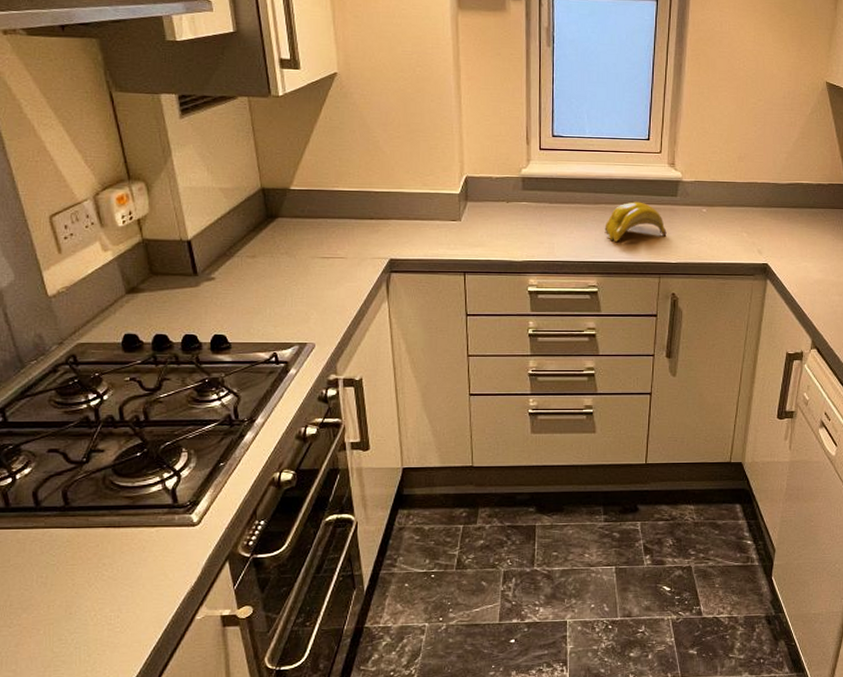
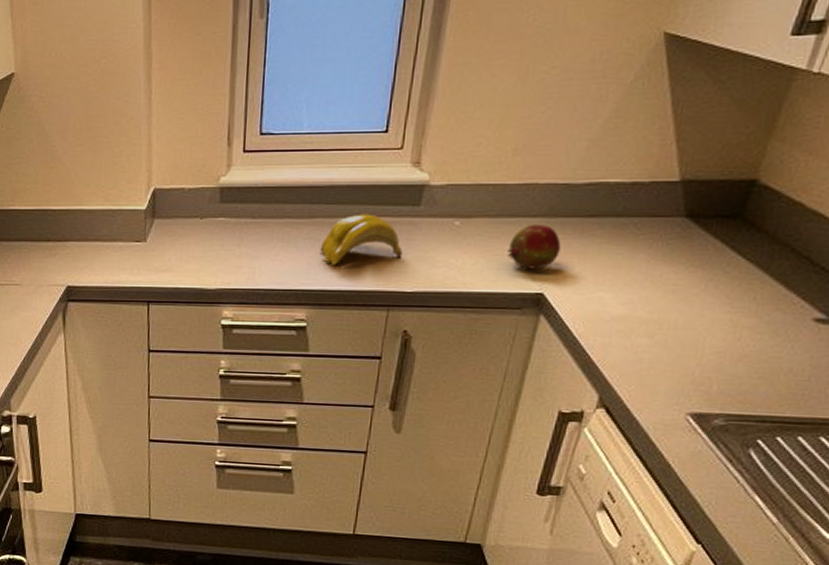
fruit: none [741,213,776,246] -> present [507,225,561,269]

